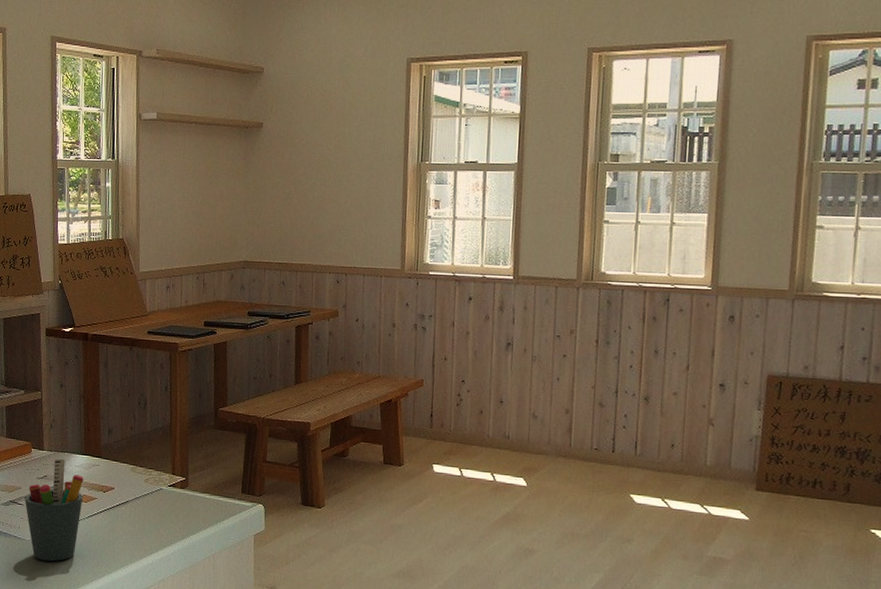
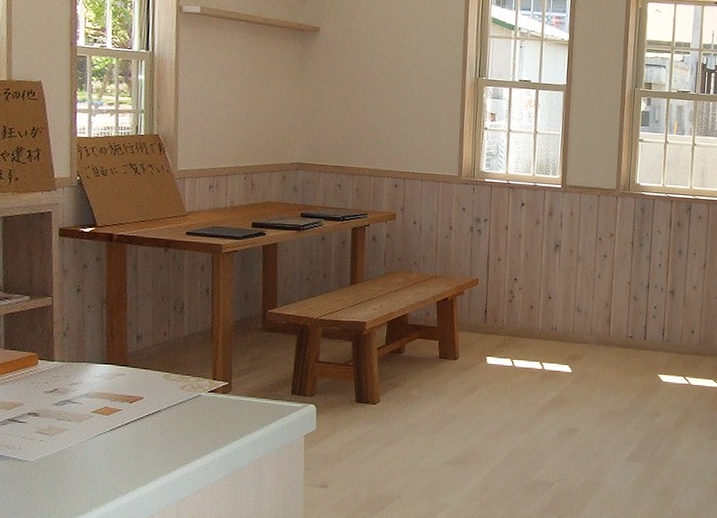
pen holder: present [24,458,84,562] -> none [27,369,106,482]

